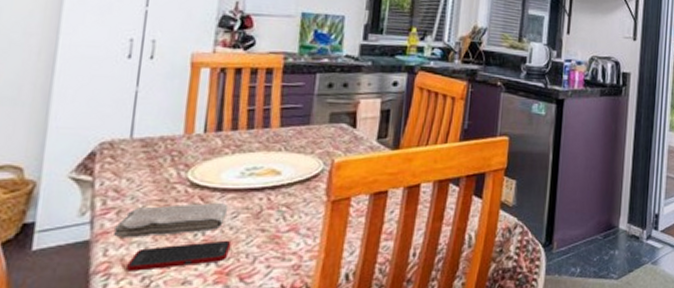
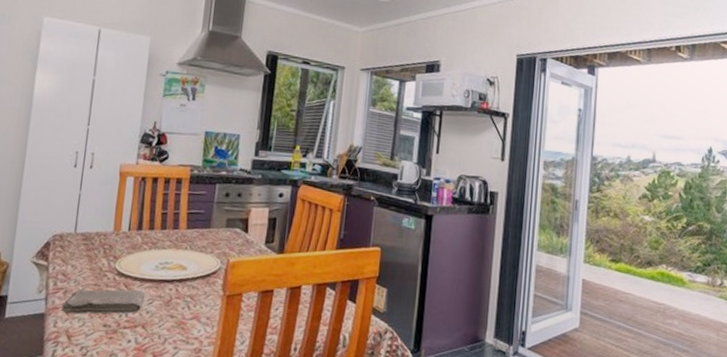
cell phone: present [126,240,232,271] -> none [70,322,148,342]

